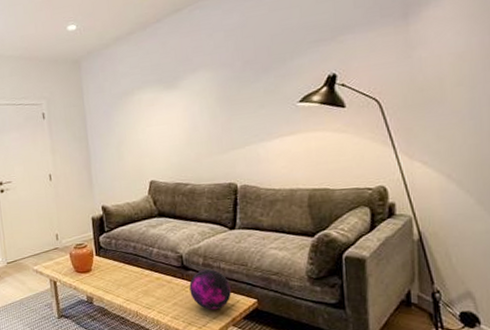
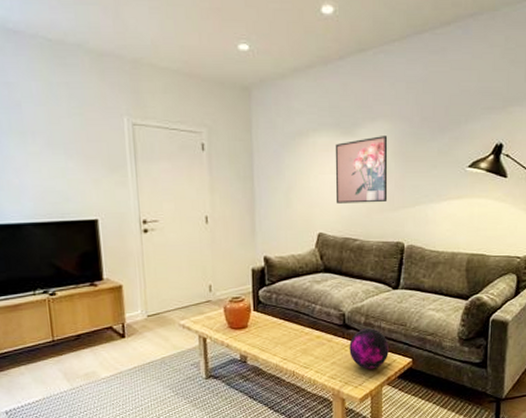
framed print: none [159,83,216,152] -> present [335,136,388,204]

